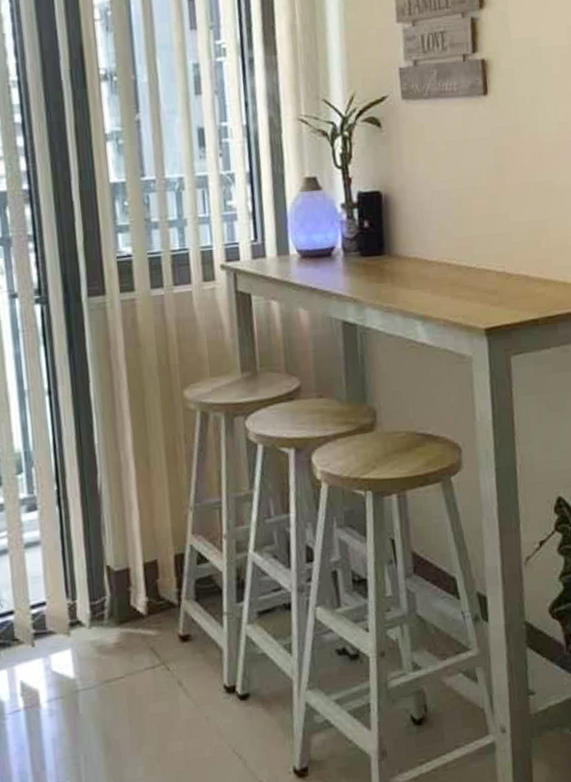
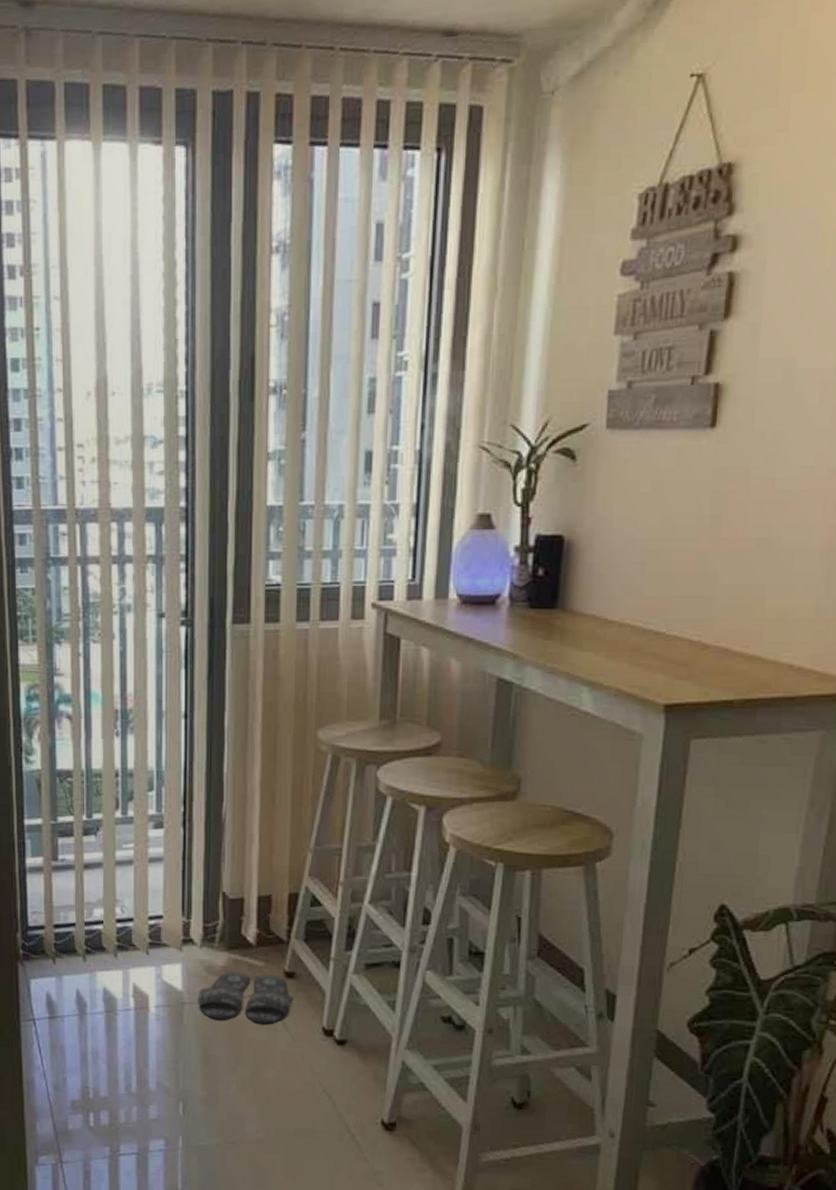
slippers: none [92,641,192,702] -> present [198,971,294,1025]

